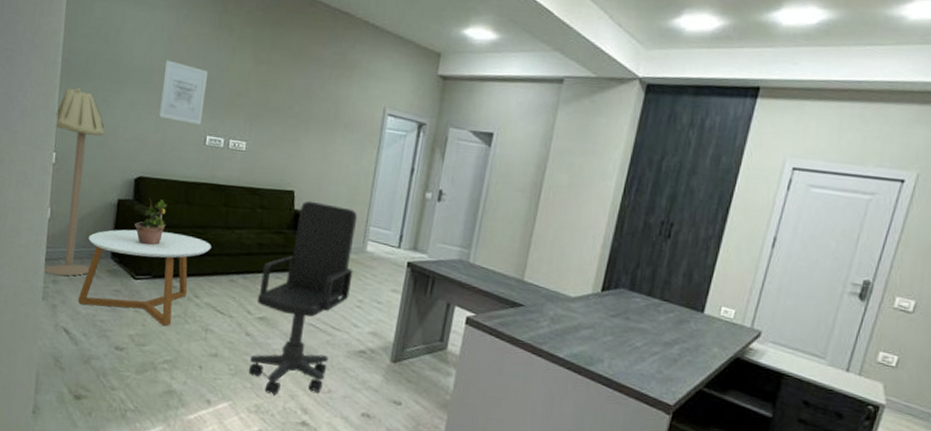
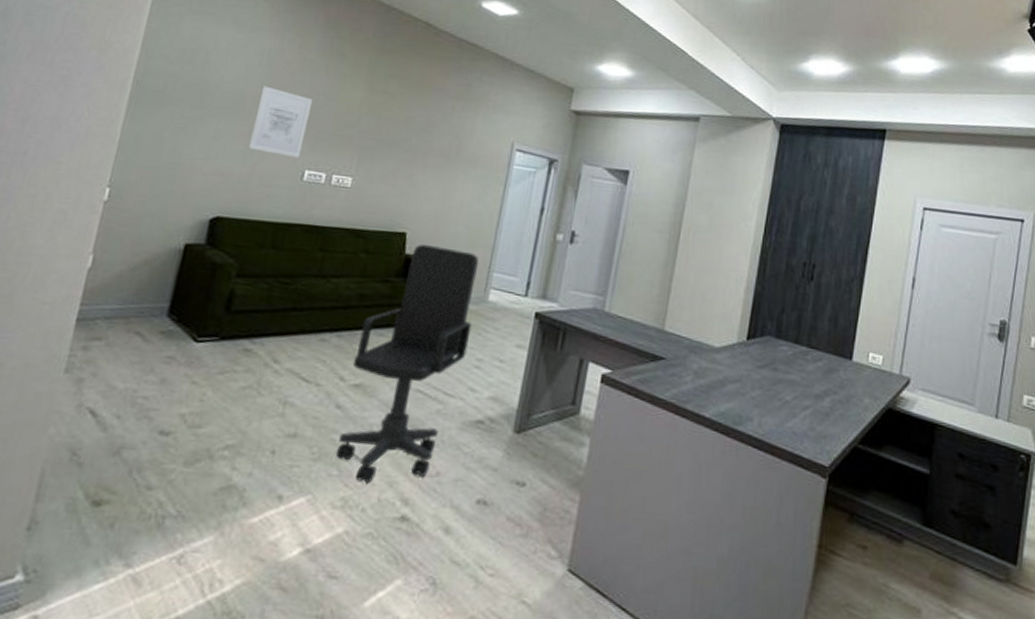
floor lamp: present [43,87,105,276] -> none [71,113,178,341]
coffee table: present [77,229,212,327] -> none [114,280,301,401]
potted plant: present [135,200,167,246] -> none [203,244,248,299]

